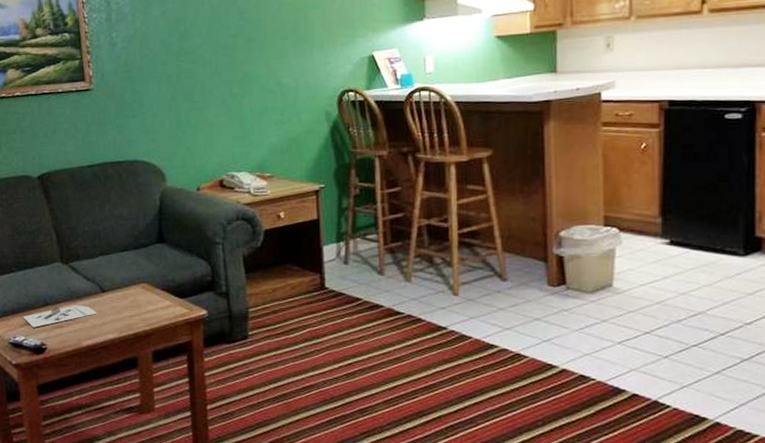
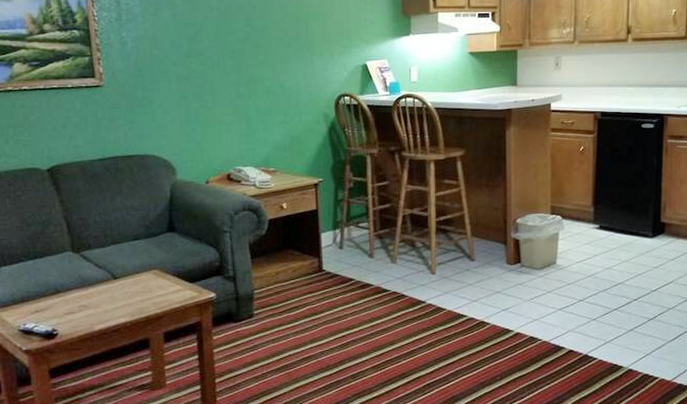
architectural model: present [23,305,98,328] -> none [33,291,110,315]

